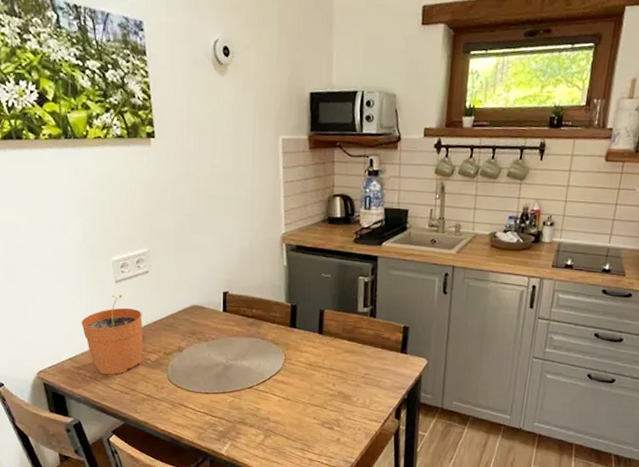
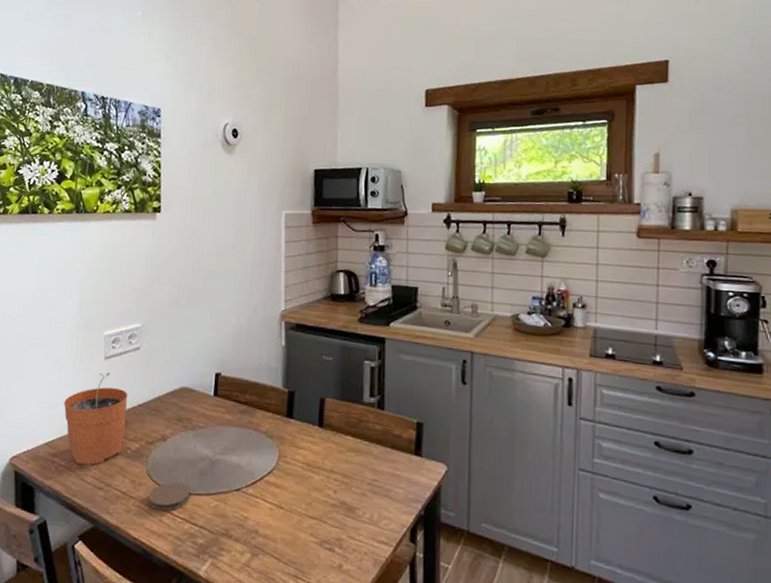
coaster: none [171,384,209,408] -> present [148,481,190,512]

